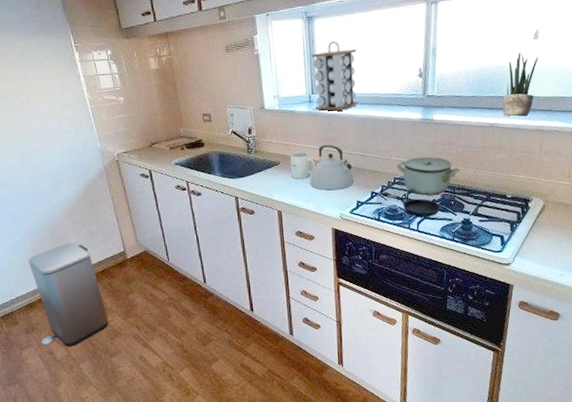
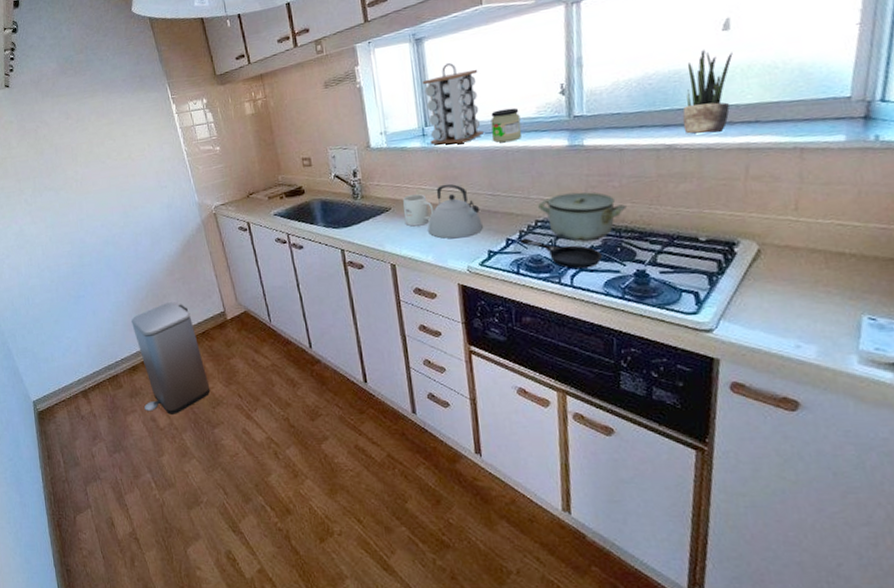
jar: none [365,84,388,113] -> present [490,107,522,143]

